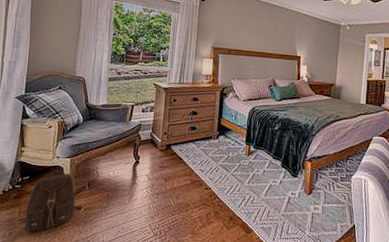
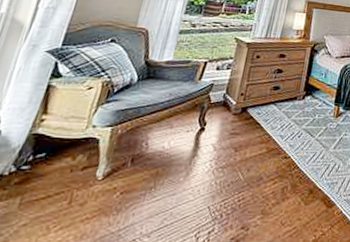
backpack: present [17,169,84,231] -> none [14,142,121,229]

